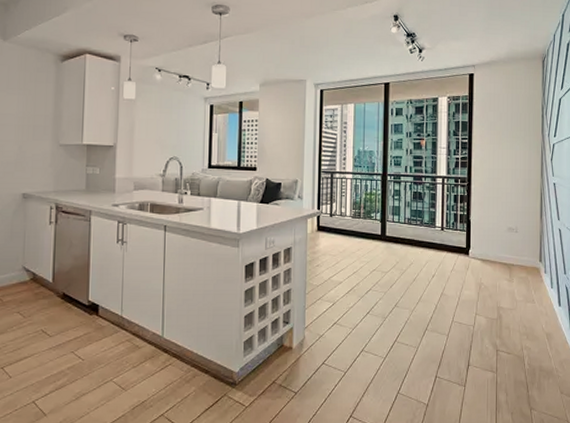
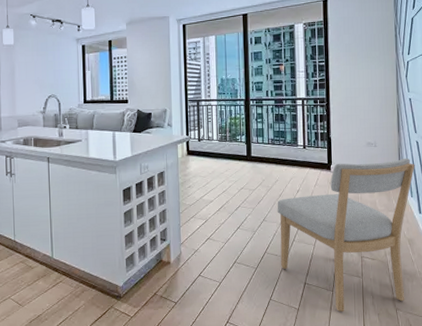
chair: none [410,246,557,410] -> present [277,158,415,312]

